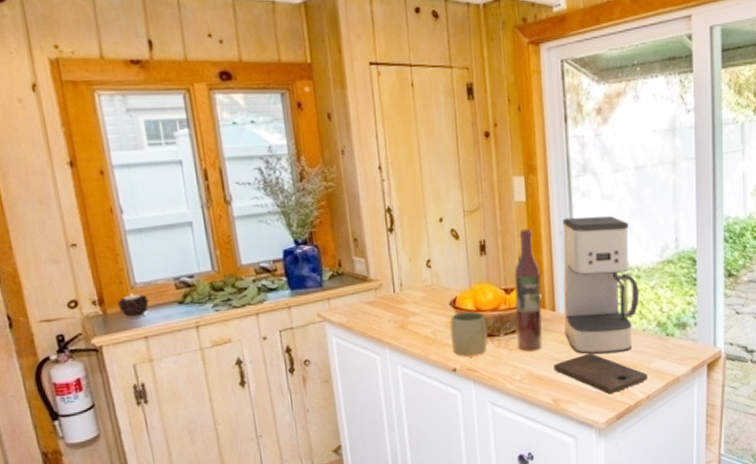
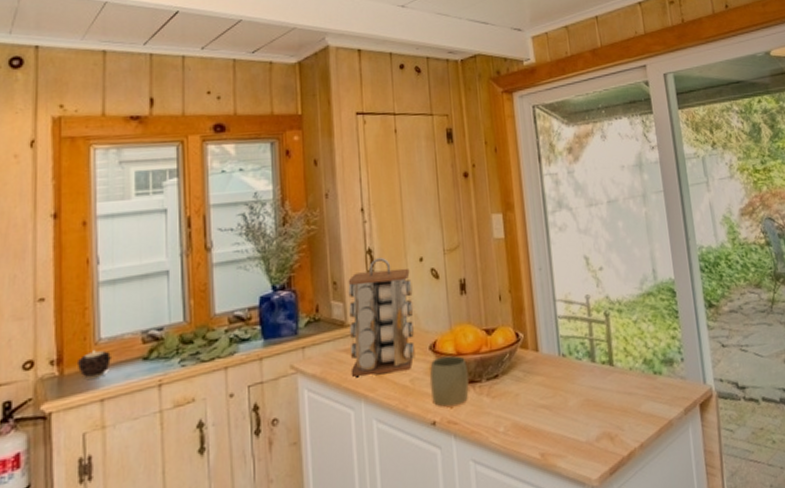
spice rack: none [368,217,436,327] -> present [348,258,415,377]
wine bottle: present [514,228,543,352] -> none [495,264,527,399]
cutting board: present [554,353,648,394] -> none [539,397,639,444]
coffee maker: present [562,216,640,355] -> none [541,249,624,399]

